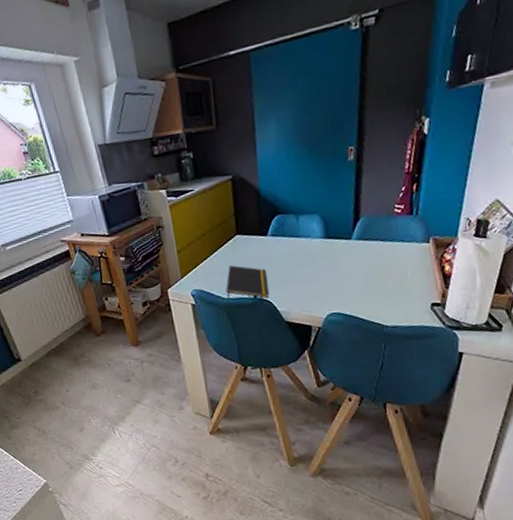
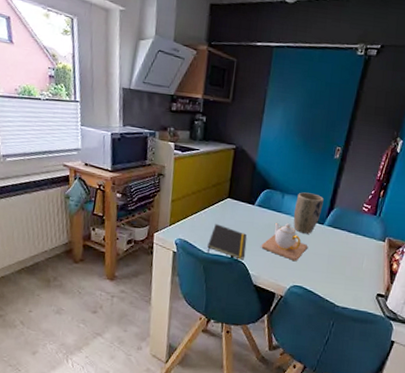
teapot: none [284,247,339,287] -> present [261,222,308,261]
plant pot: none [313,207,346,255] -> present [293,192,324,234]

